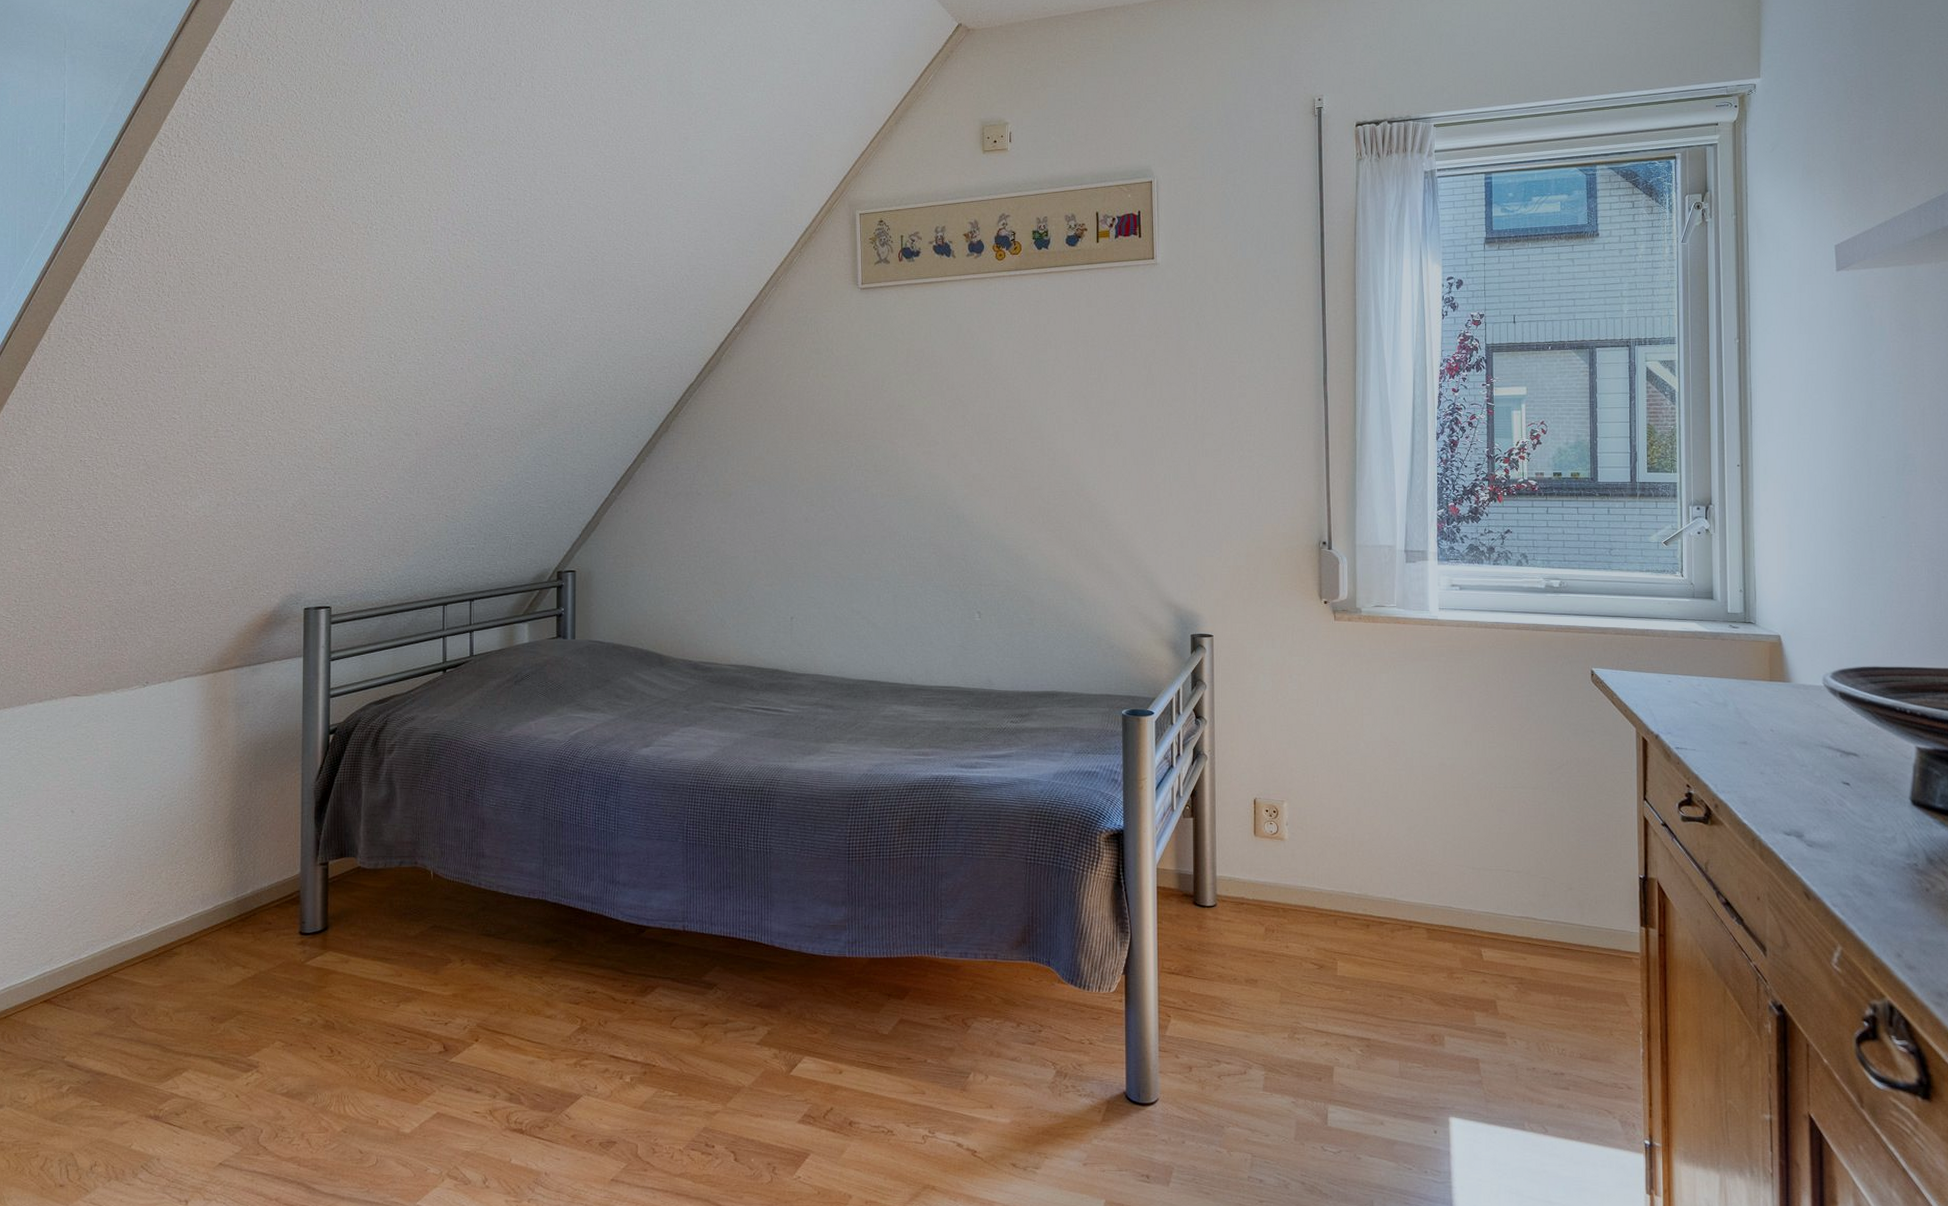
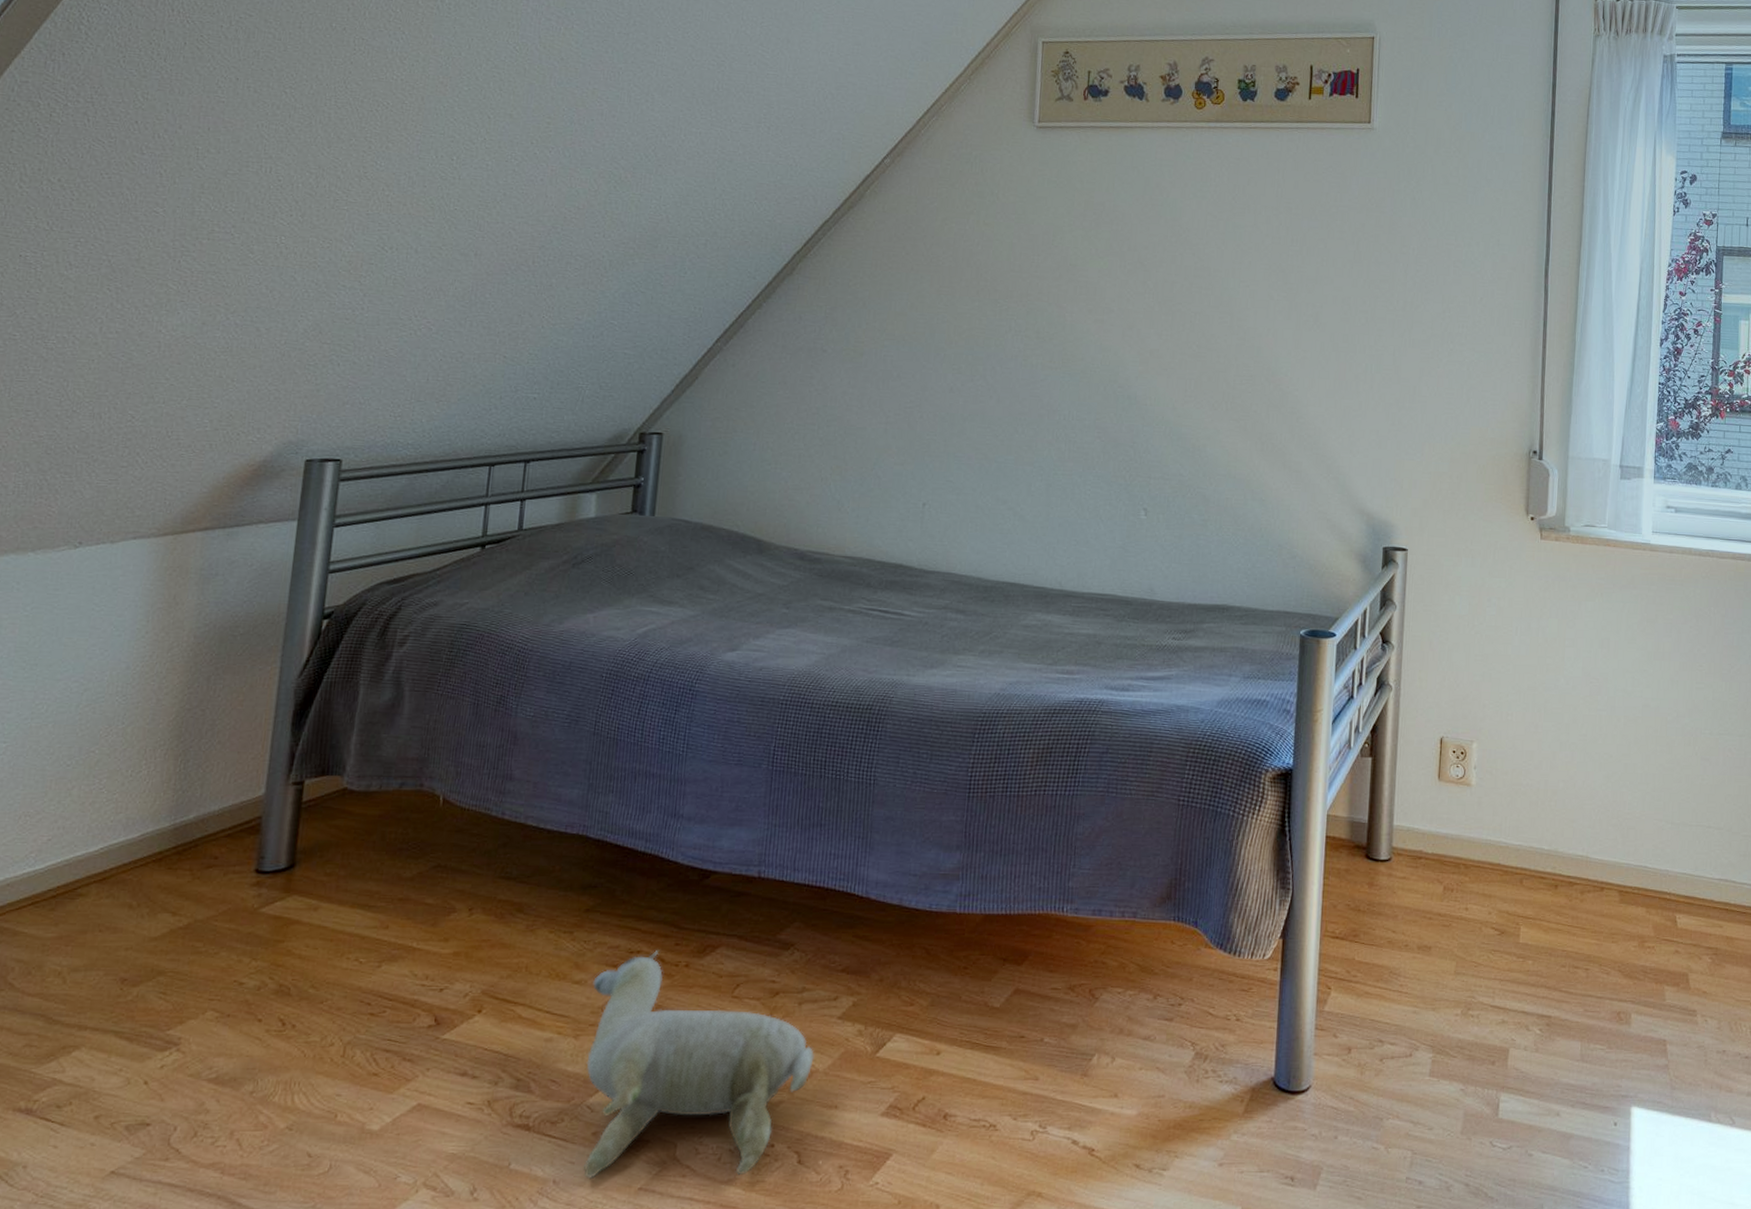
plush toy: none [561,990,740,1172] -> present [584,949,814,1179]

